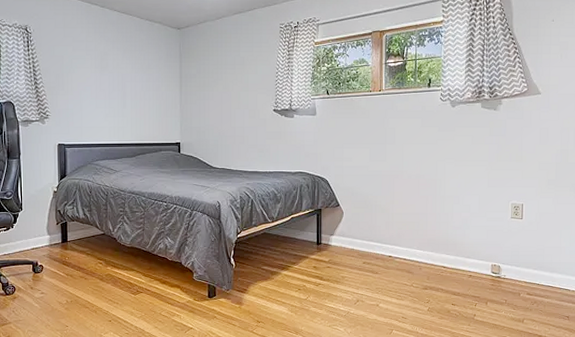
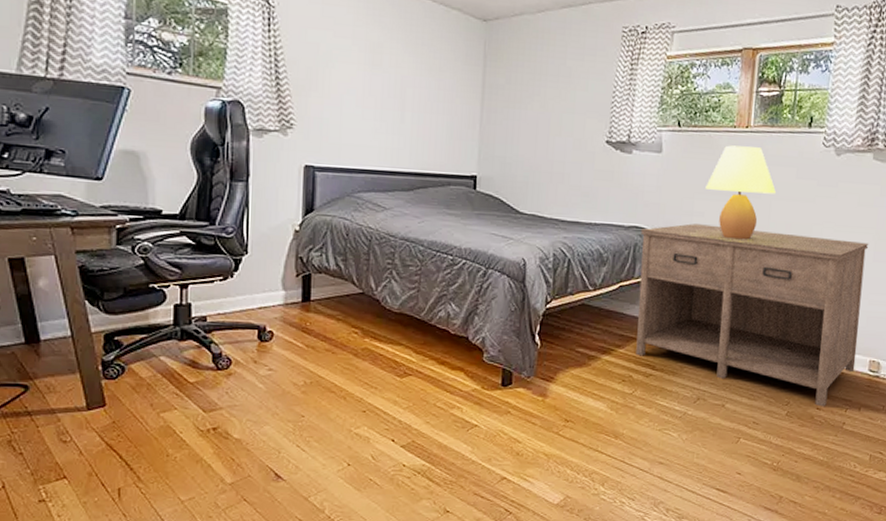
nightstand: none [305,167,484,303] -> present [636,223,869,407]
table lamp: none [351,105,407,177] -> present [705,145,777,240]

